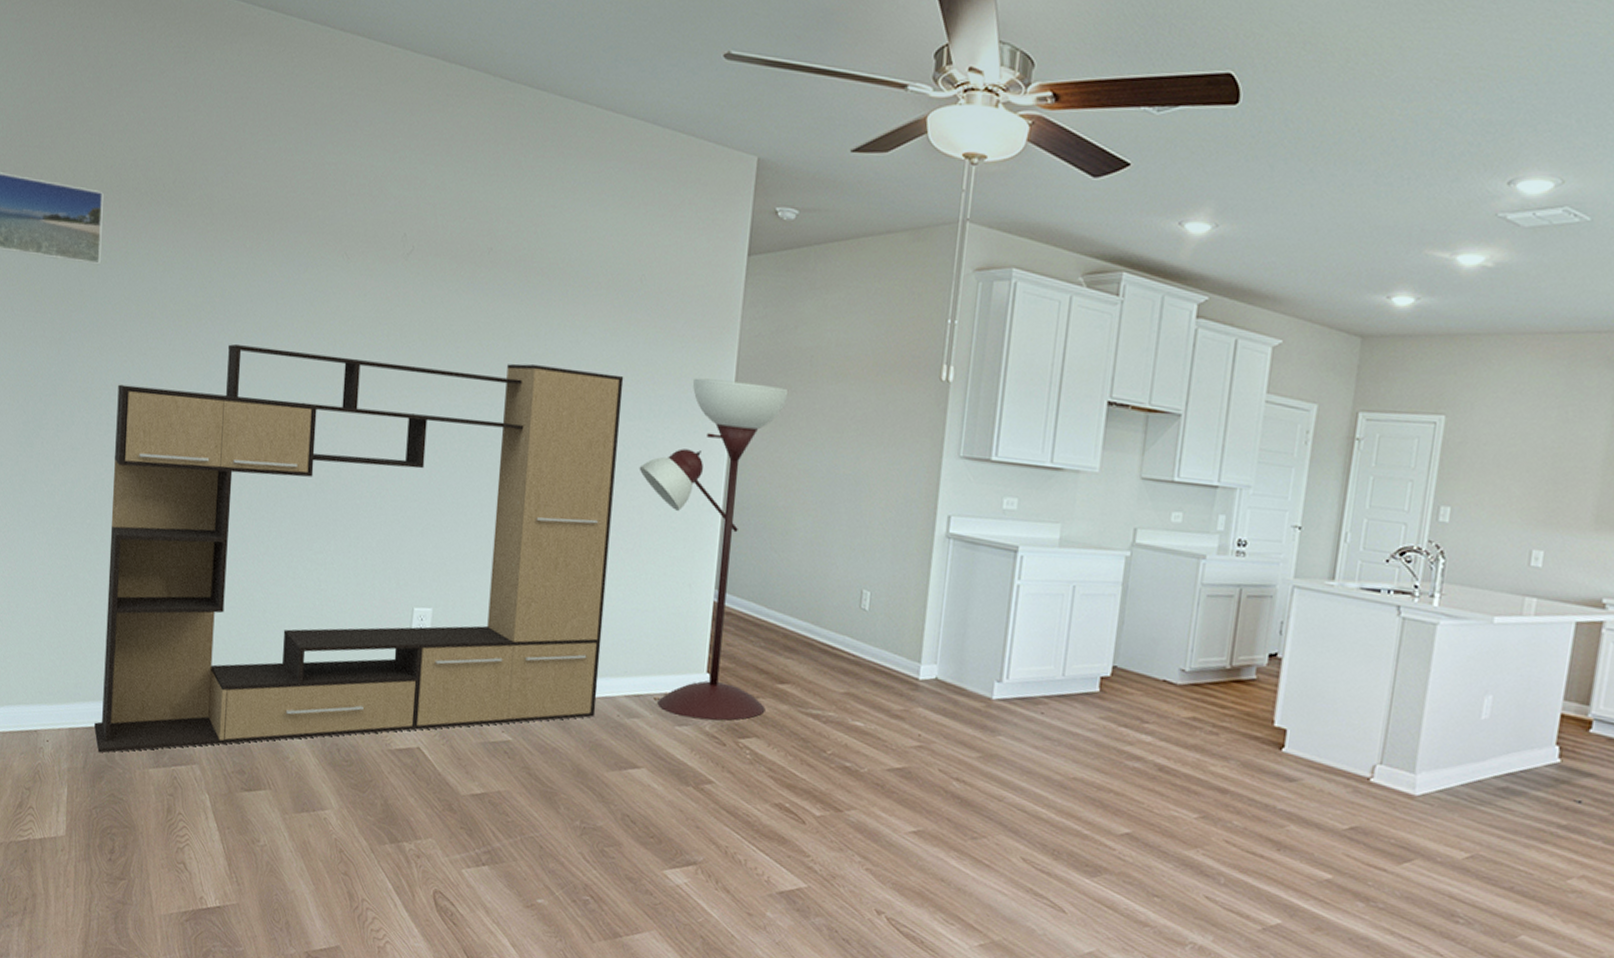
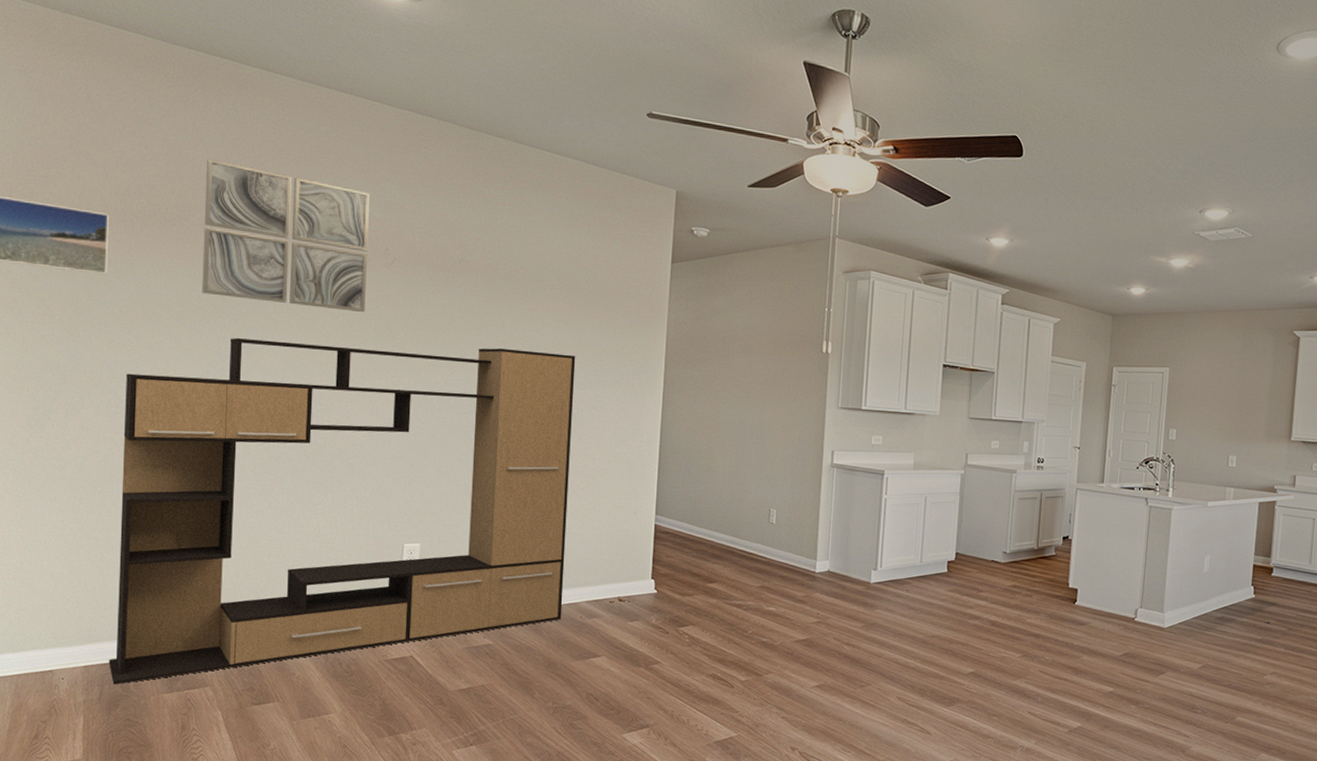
wall art: none [199,123,387,316] -> present [202,159,370,313]
floor lamp: present [639,378,789,721] -> none [591,355,707,615]

